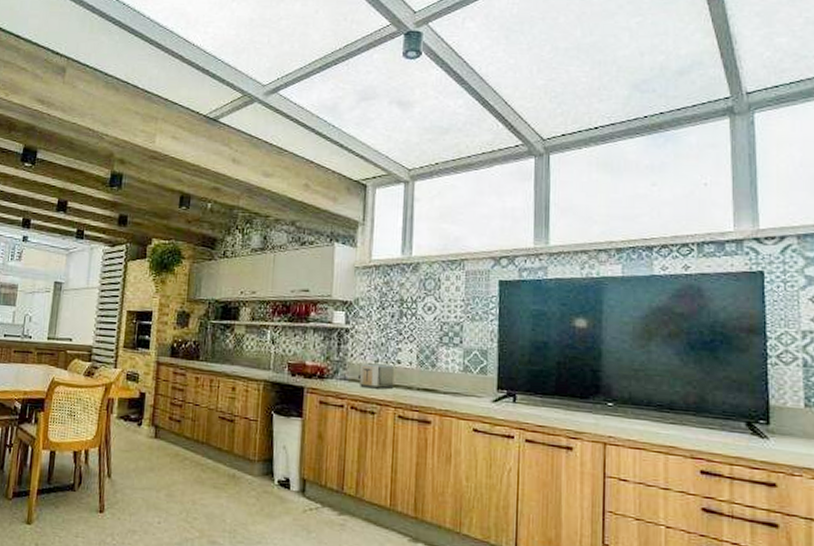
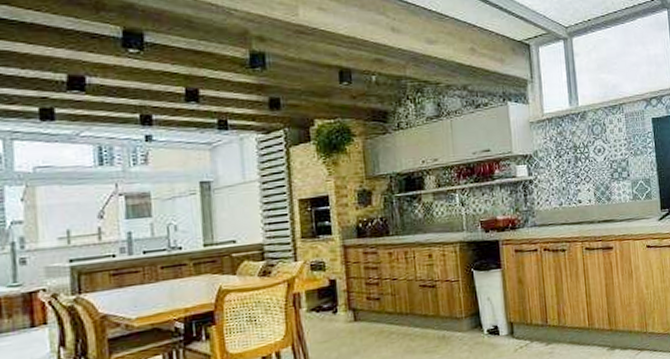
toaster: present [357,363,395,391] -> none [546,205,579,230]

